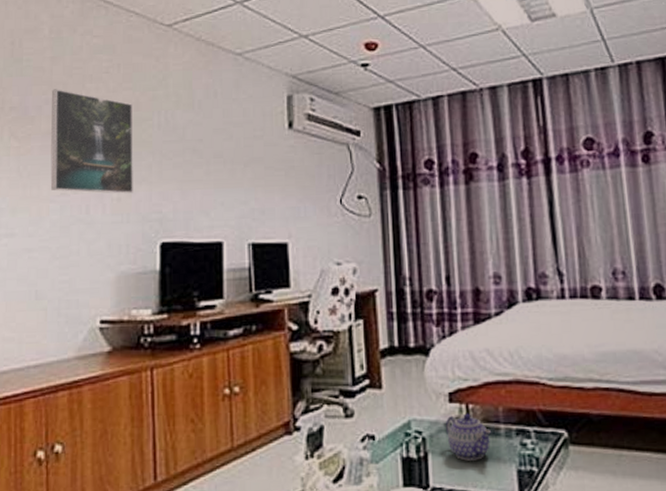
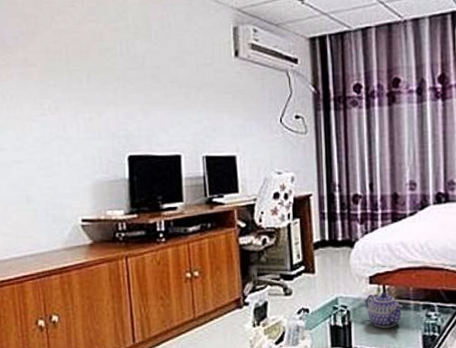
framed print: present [50,89,133,194] -> none [25,21,102,114]

